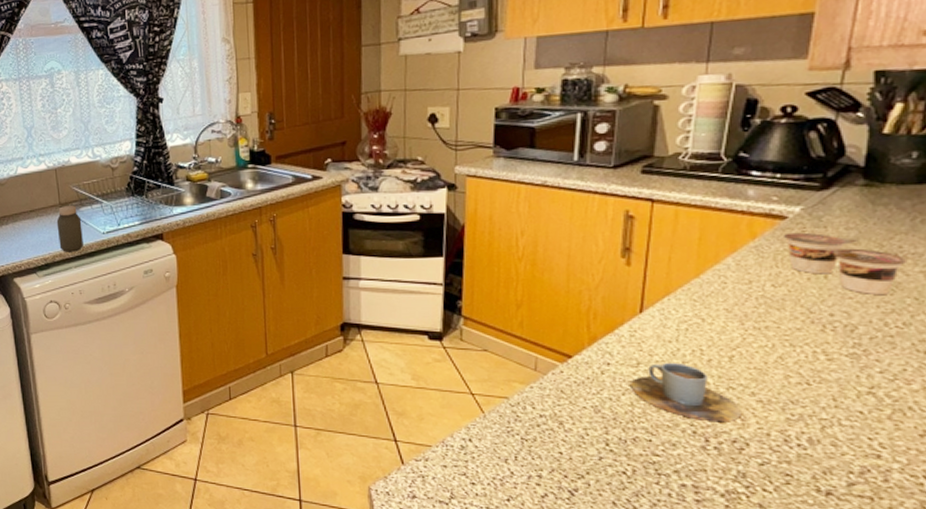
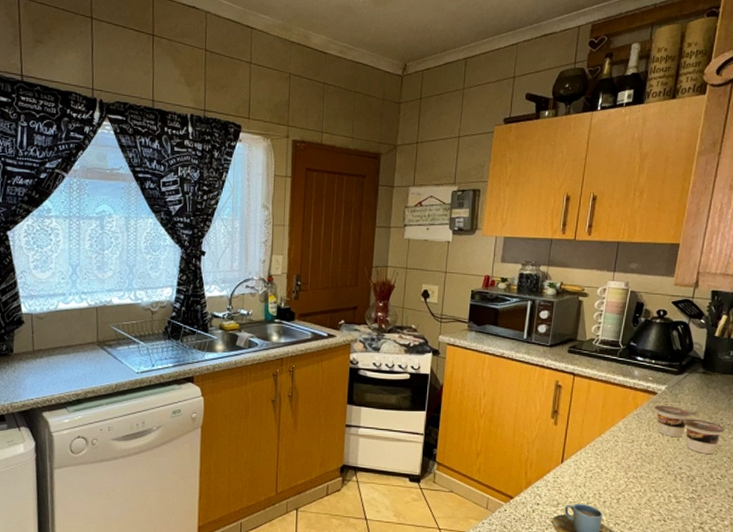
jar: present [56,205,83,252] -> none [92,343,117,389]

